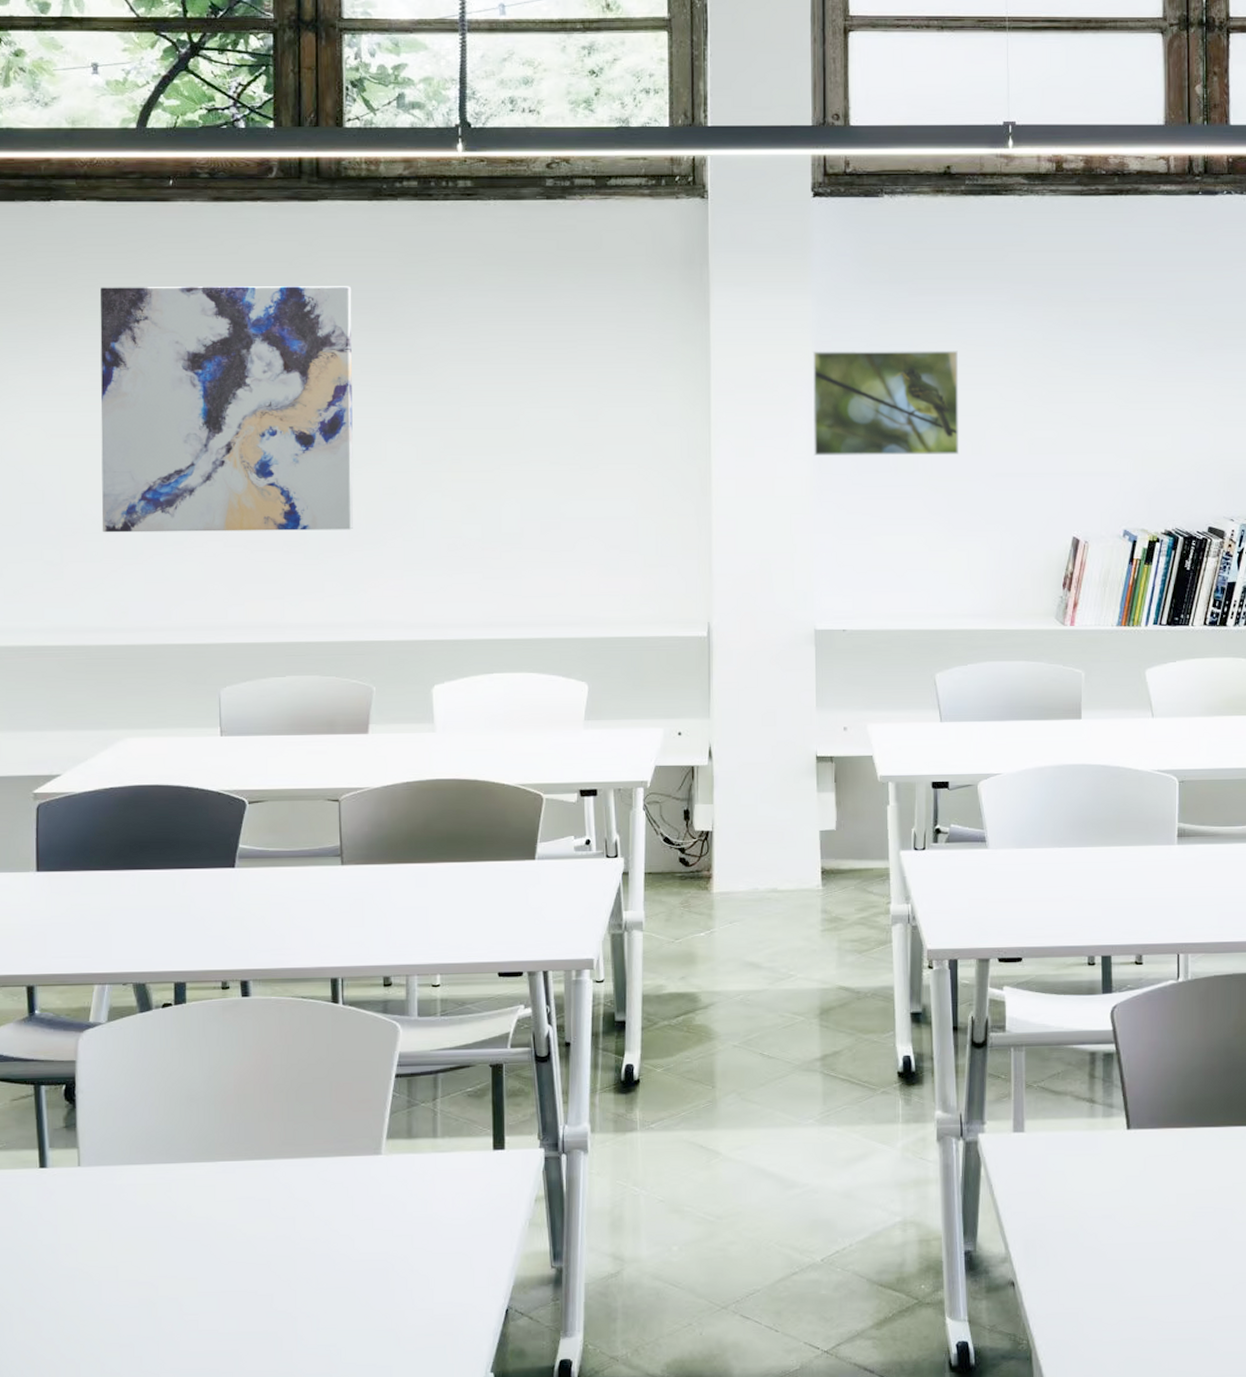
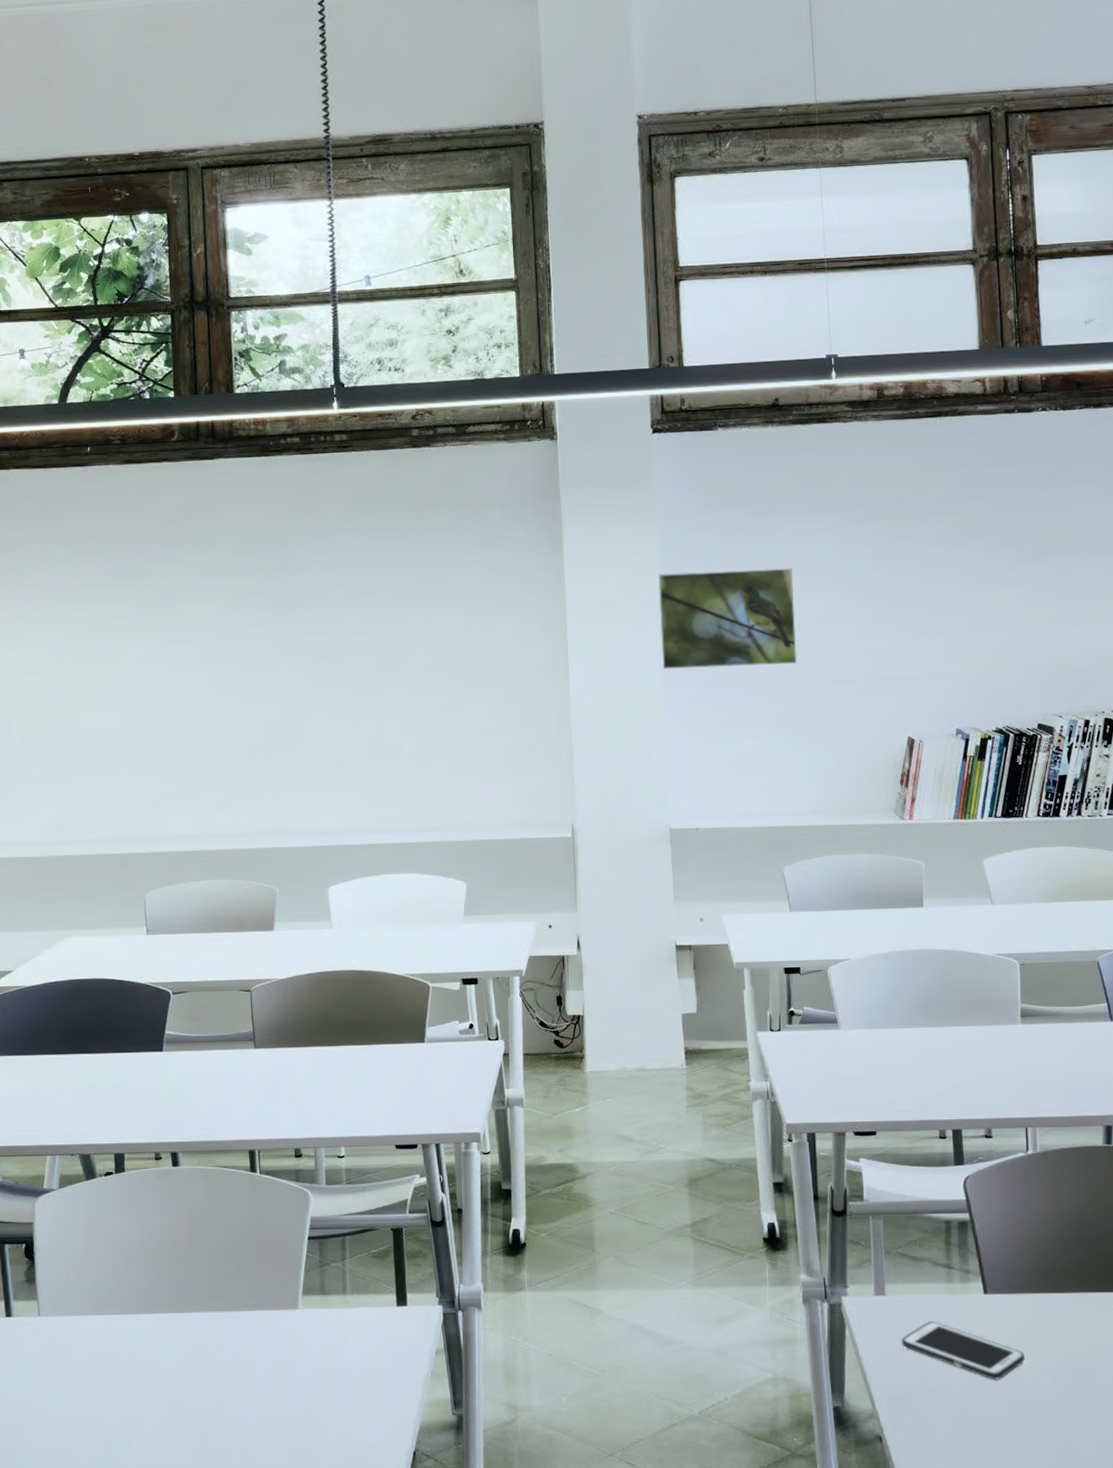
wall art: present [100,286,354,533] -> none [32,533,254,758]
cell phone: none [1040,1157,1166,1220] -> present [902,1320,1025,1380]

